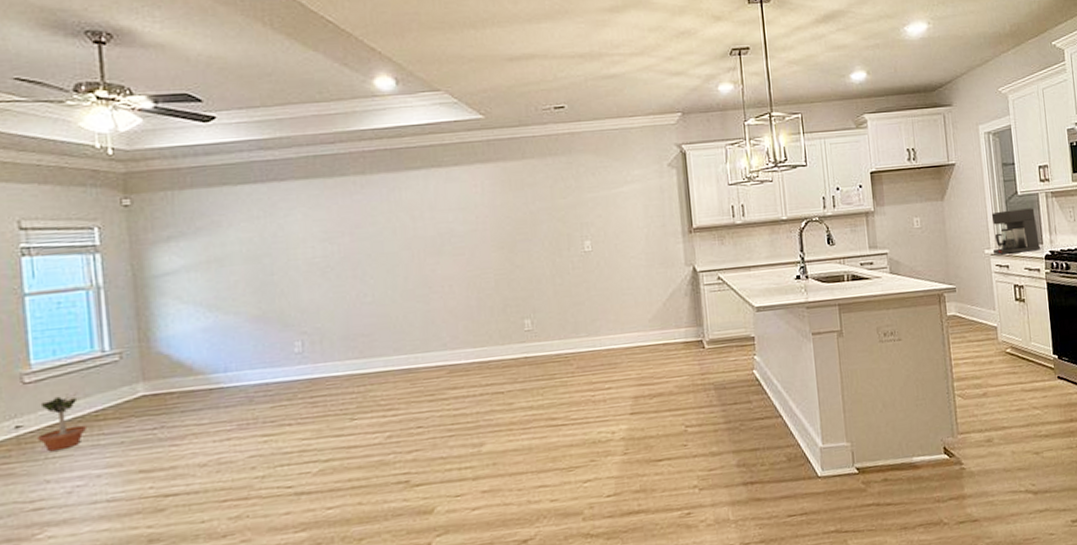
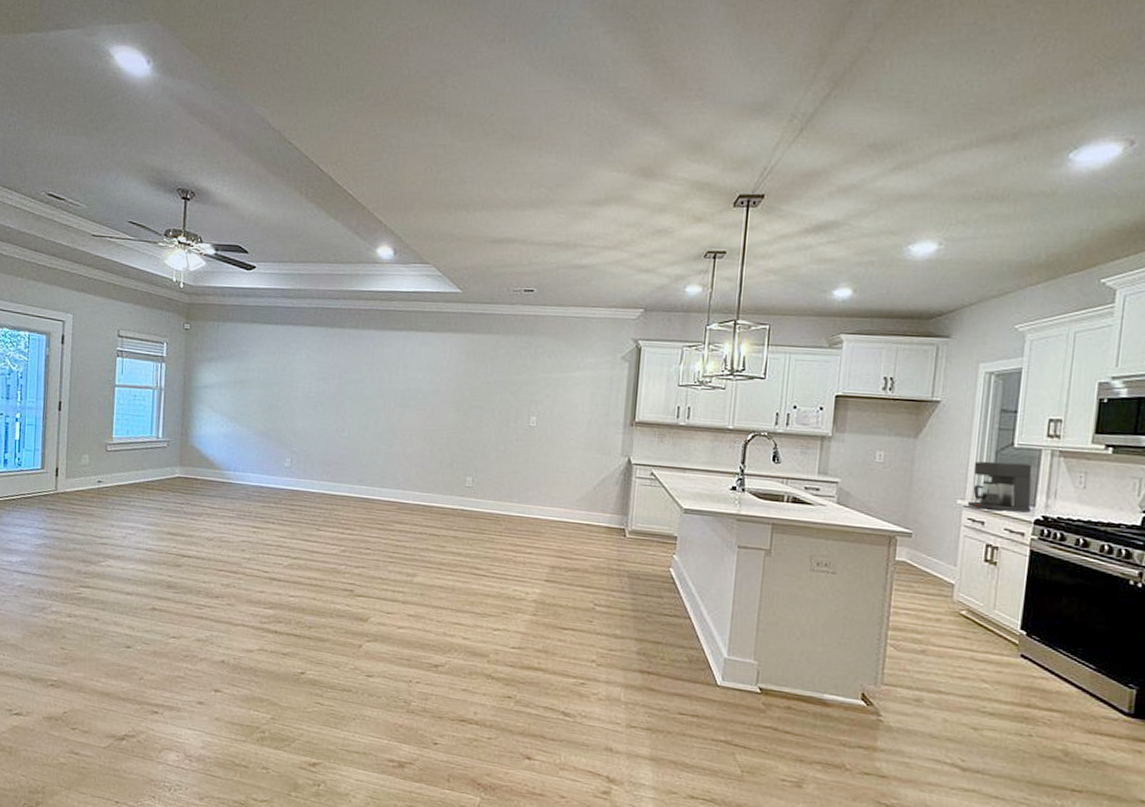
potted tree: present [36,391,88,452] -> none [109,463,141,506]

